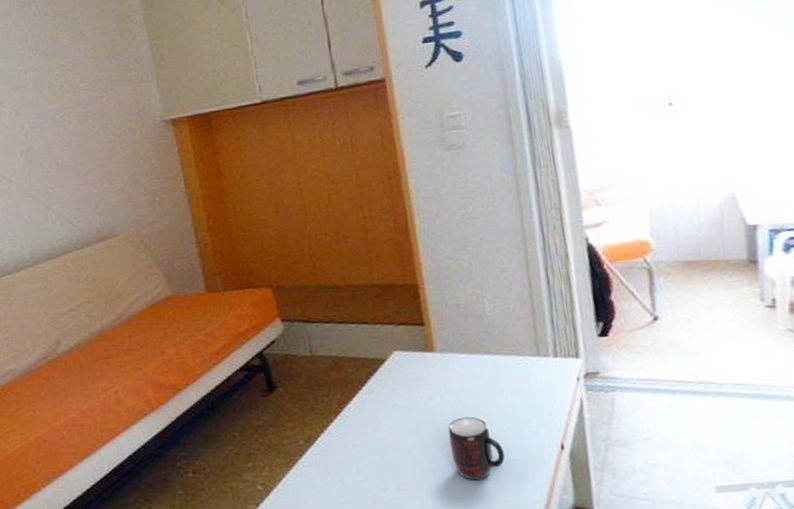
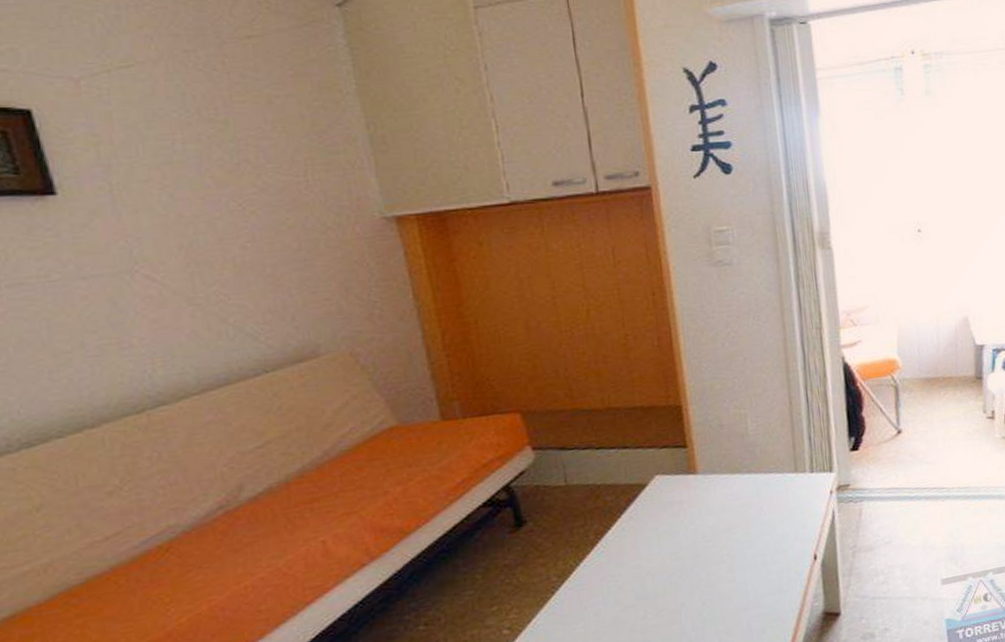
mug: present [448,416,505,481] -> none [709,536,763,599]

